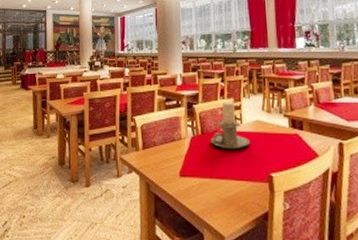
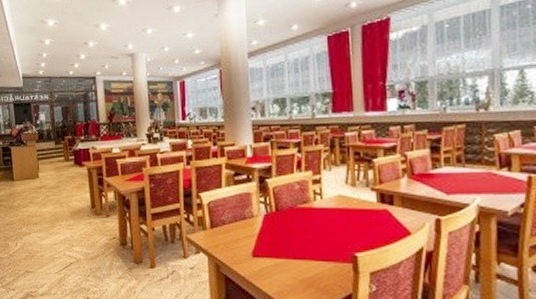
candle holder: present [210,102,250,150] -> none [286,175,331,228]

